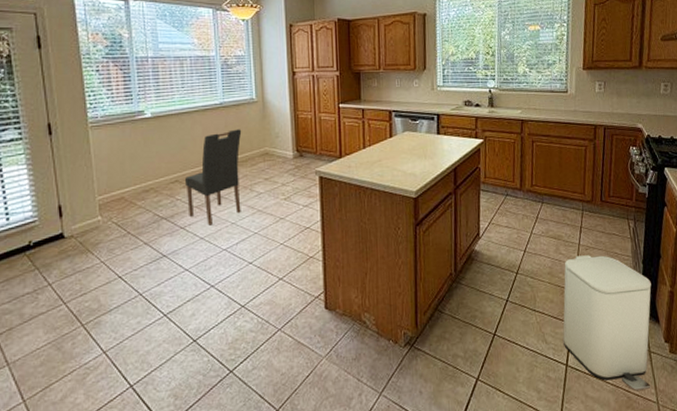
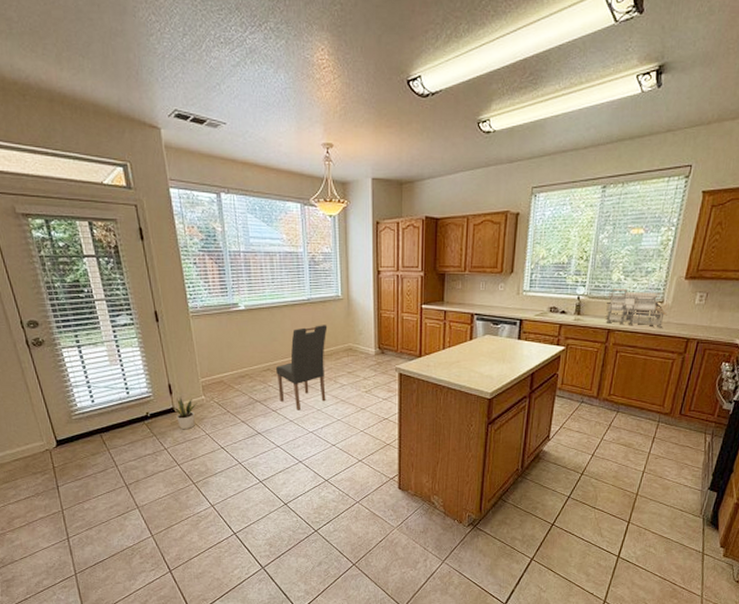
potted plant: none [61,219,92,259] -> present [172,396,198,430]
dish rack: none [516,80,573,116] -> present [606,288,667,328]
pedal bin: present [563,255,652,391] -> none [618,464,718,584]

